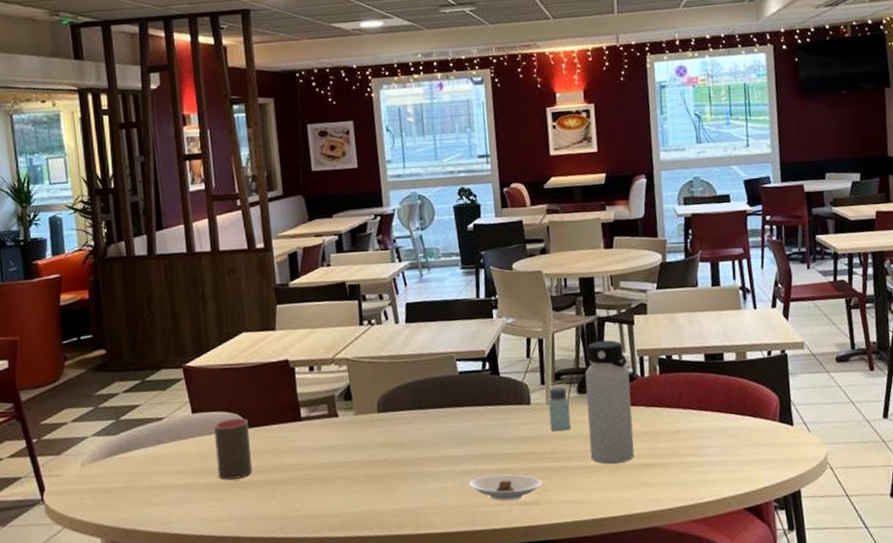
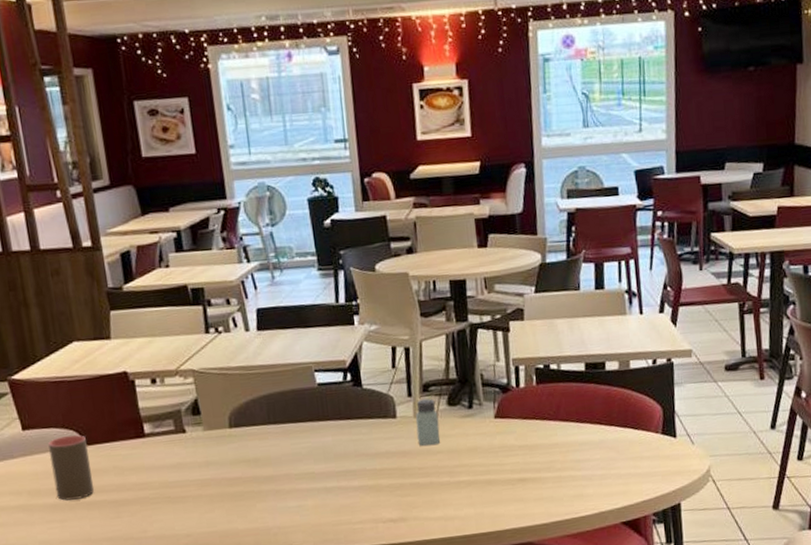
saucer: present [469,474,542,501] -> none [331,491,409,519]
water bottle: present [585,340,635,465] -> none [455,348,508,480]

